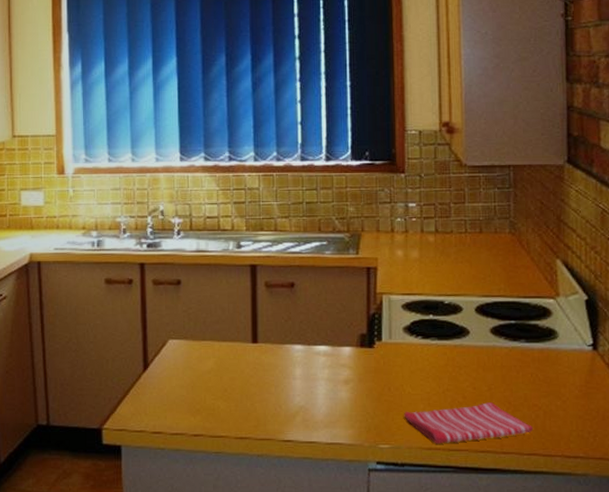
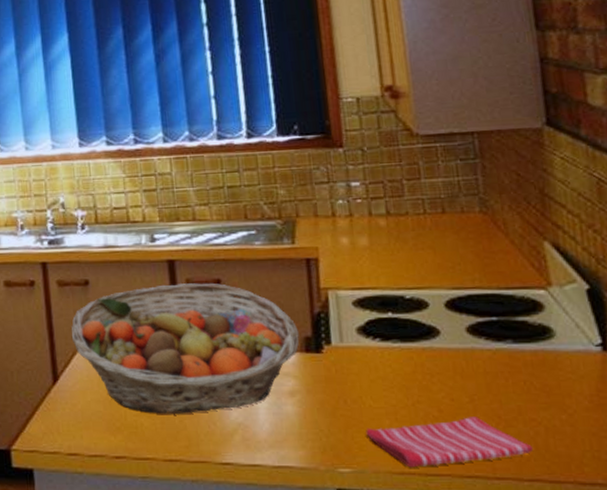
fruit basket: none [162,285,356,398] -> present [71,282,300,414]

